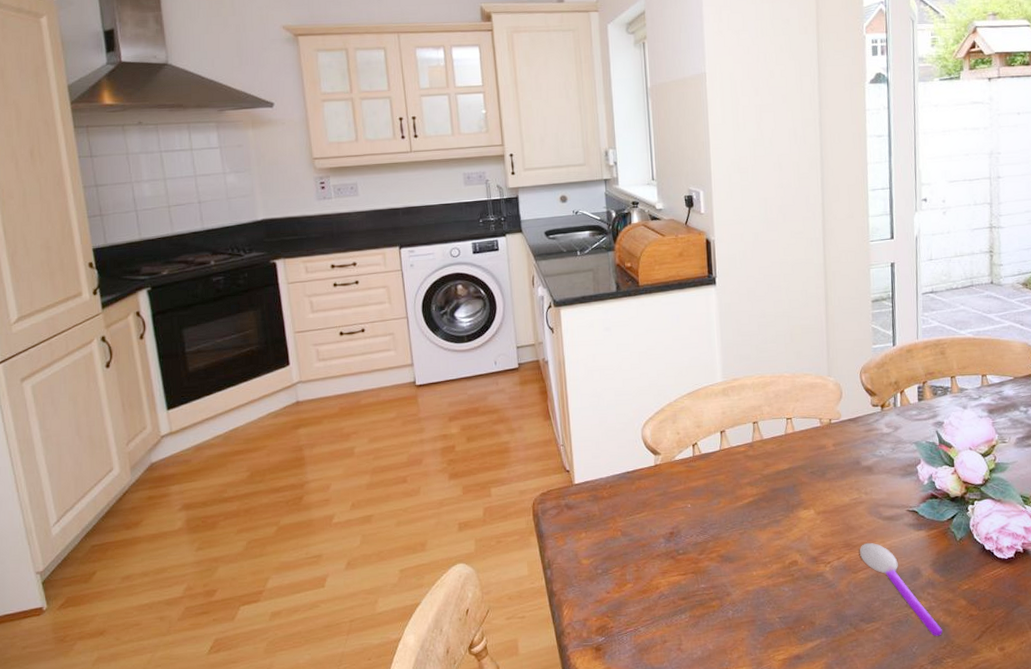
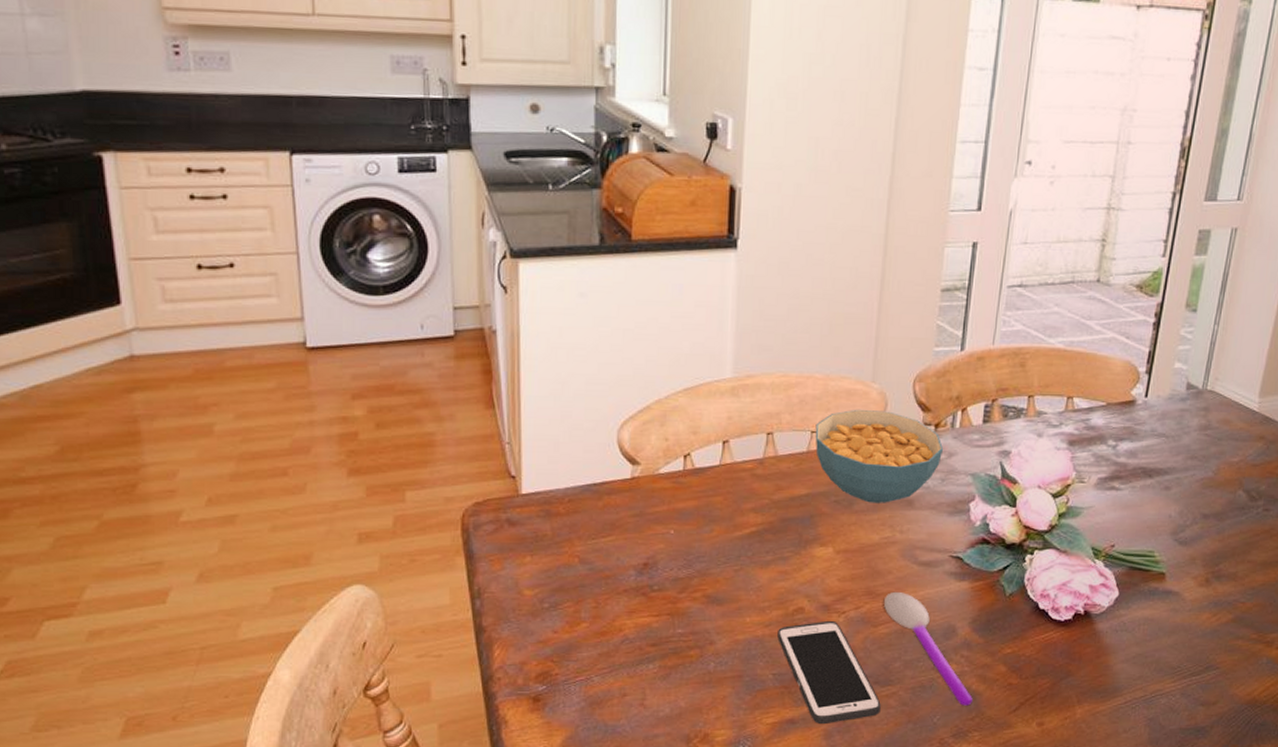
cell phone: none [779,570,869,659] -> present [777,620,881,725]
cereal bowl: none [789,398,890,472] -> present [815,409,943,503]

